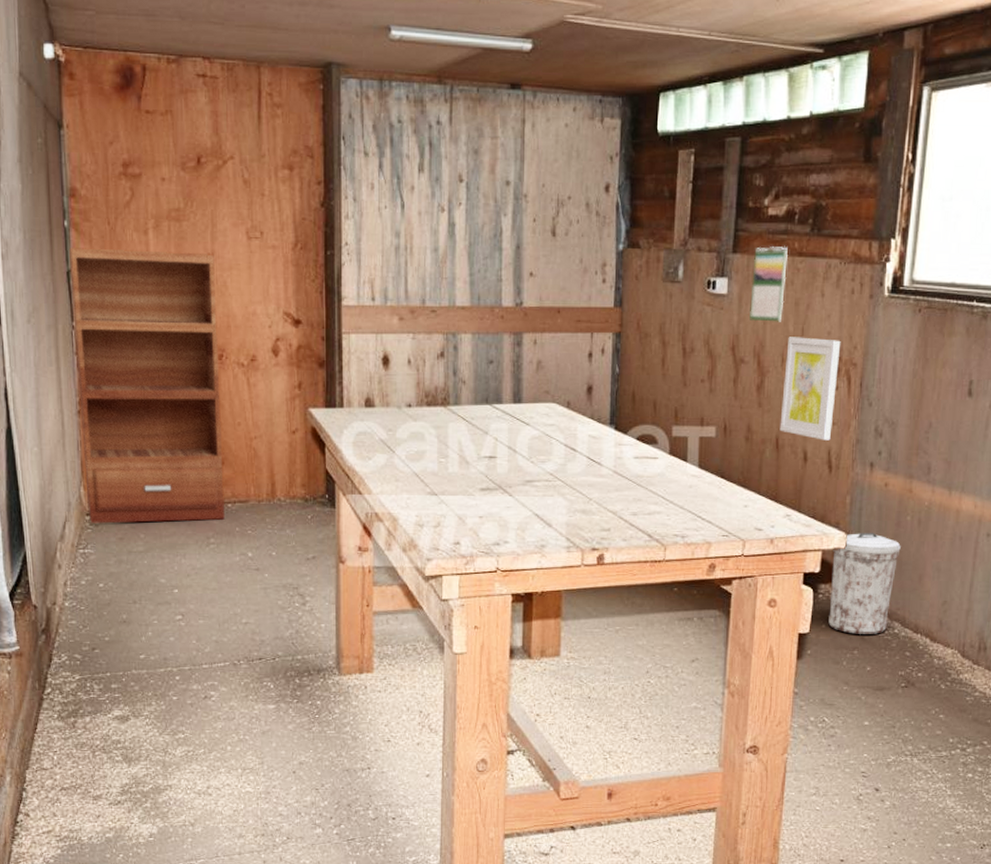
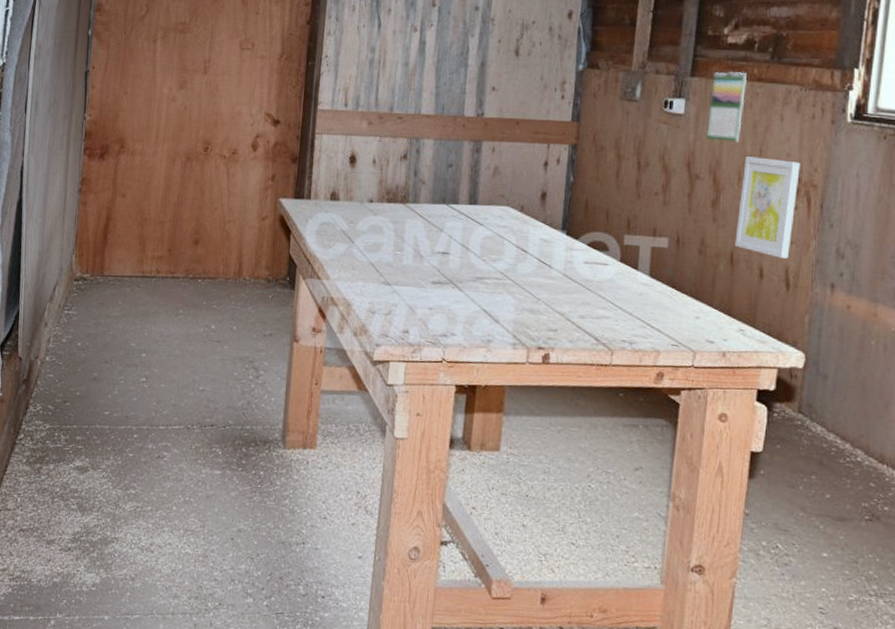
bookshelf: present [69,248,225,524] -> none [76,52,210,293]
trash can: present [828,533,901,634] -> none [784,353,864,461]

